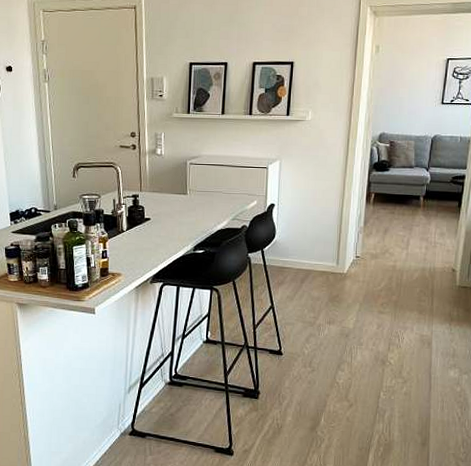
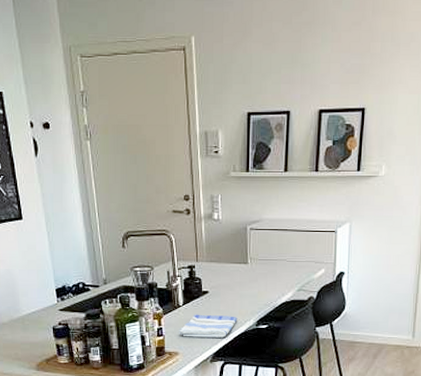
dish towel: none [121,239,177,261] -> present [178,314,238,338]

